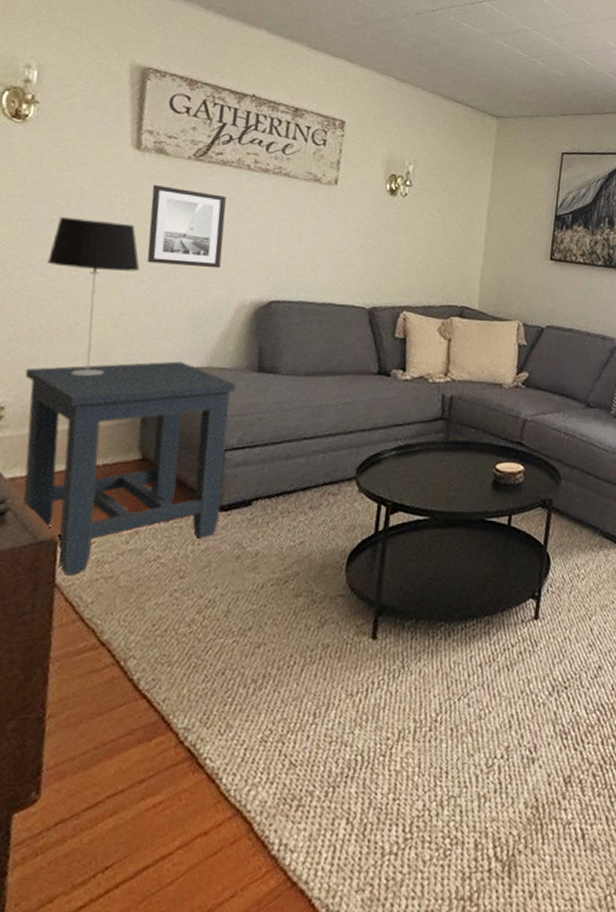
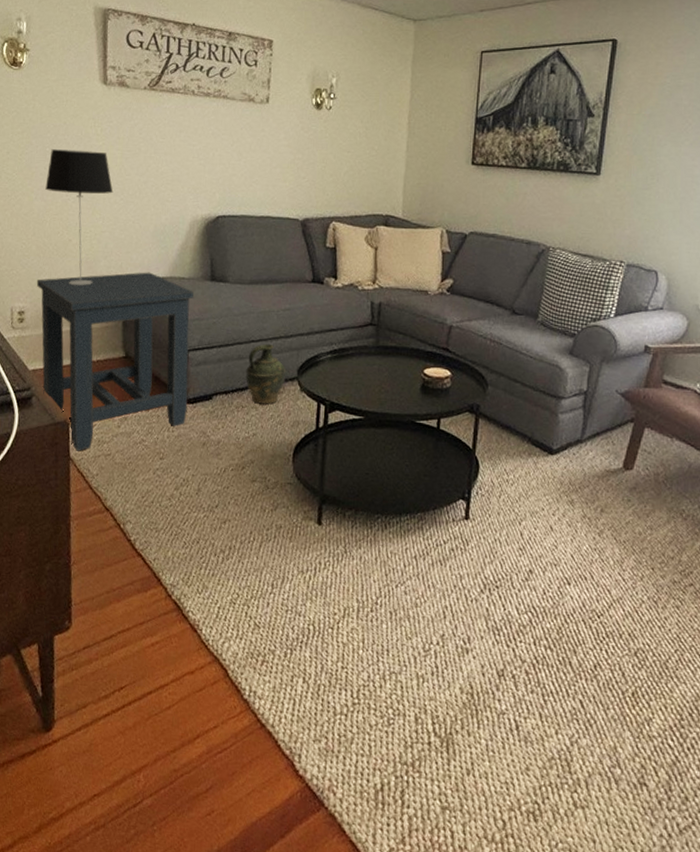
wall art: present [147,185,226,269] -> none [118,116,177,188]
ceramic jug: none [294,441,344,508] -> present [246,343,287,405]

